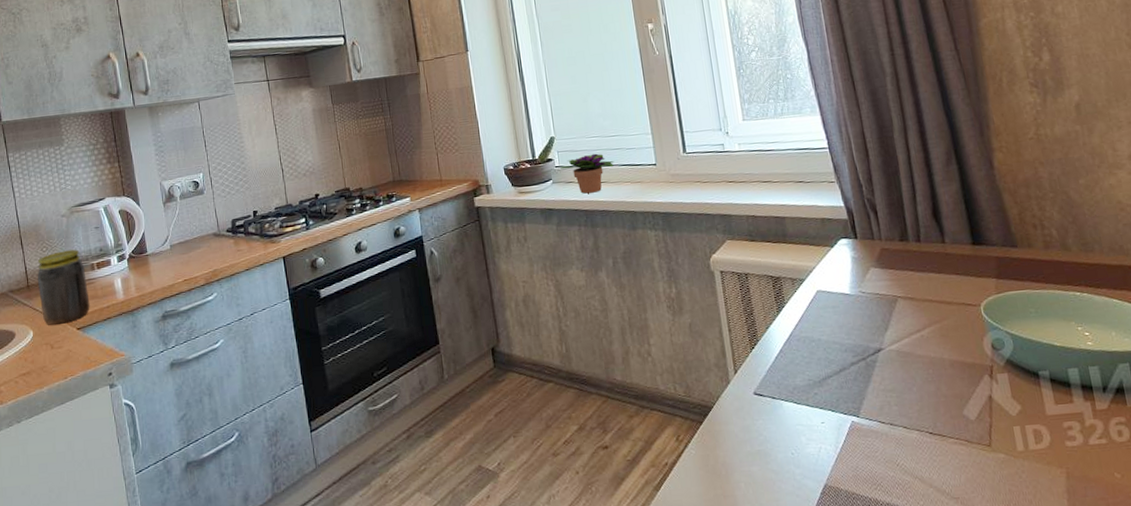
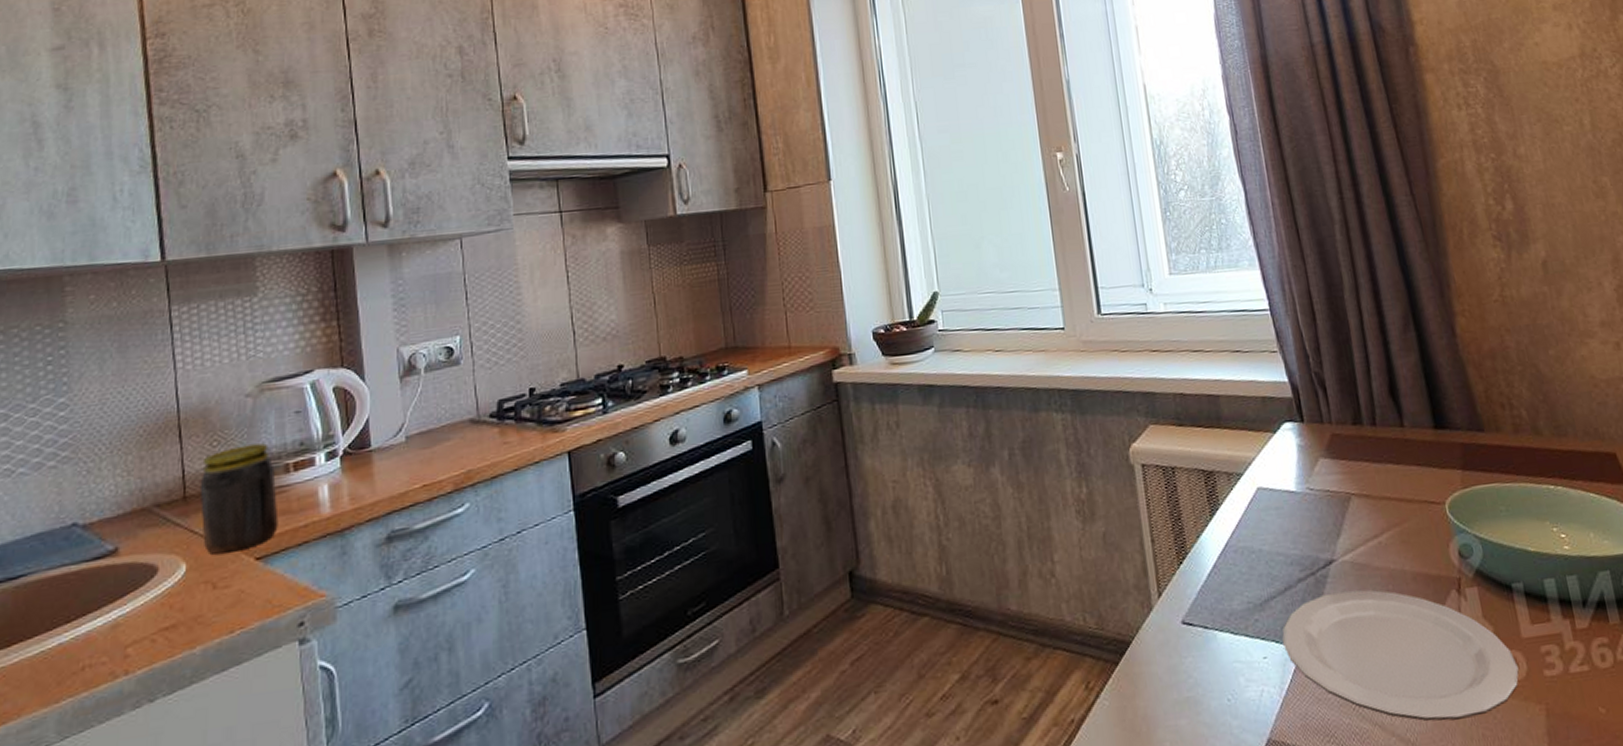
potted flower: present [560,153,614,194] -> none [945,314,1013,366]
plate: none [837,373,1043,478] -> present [1282,590,1519,722]

